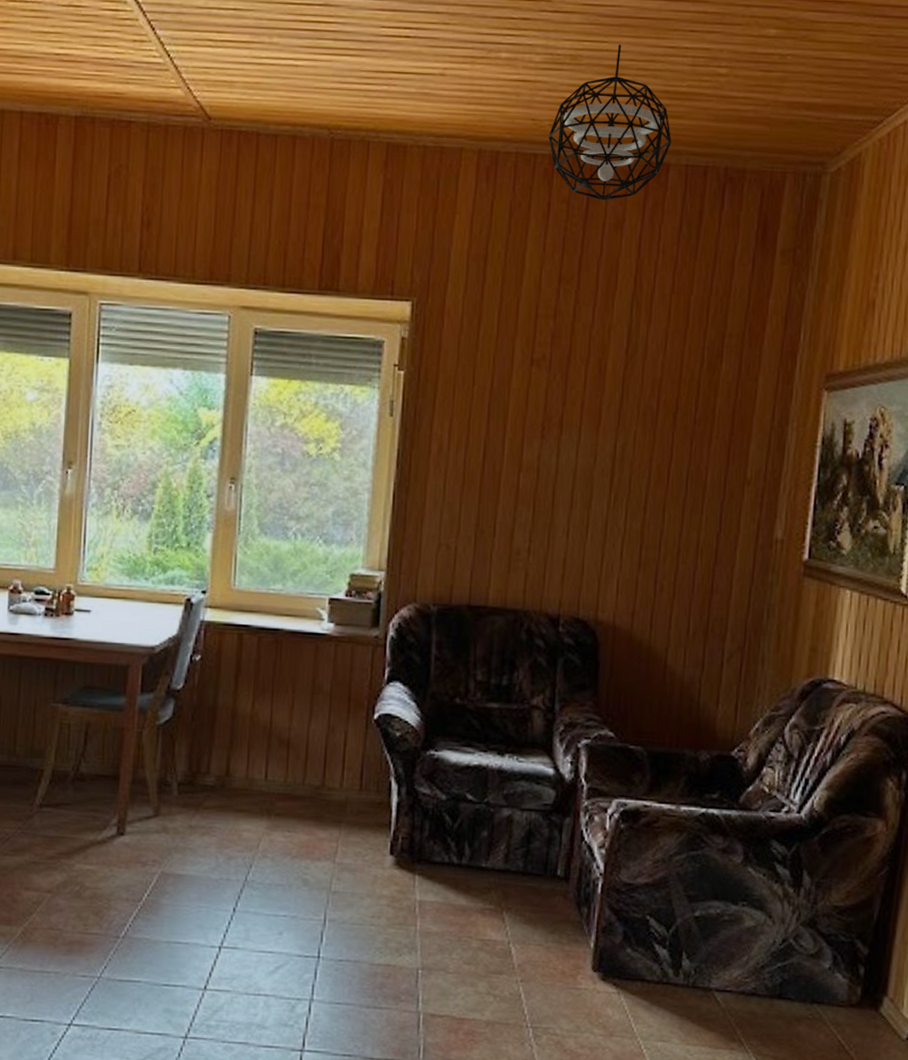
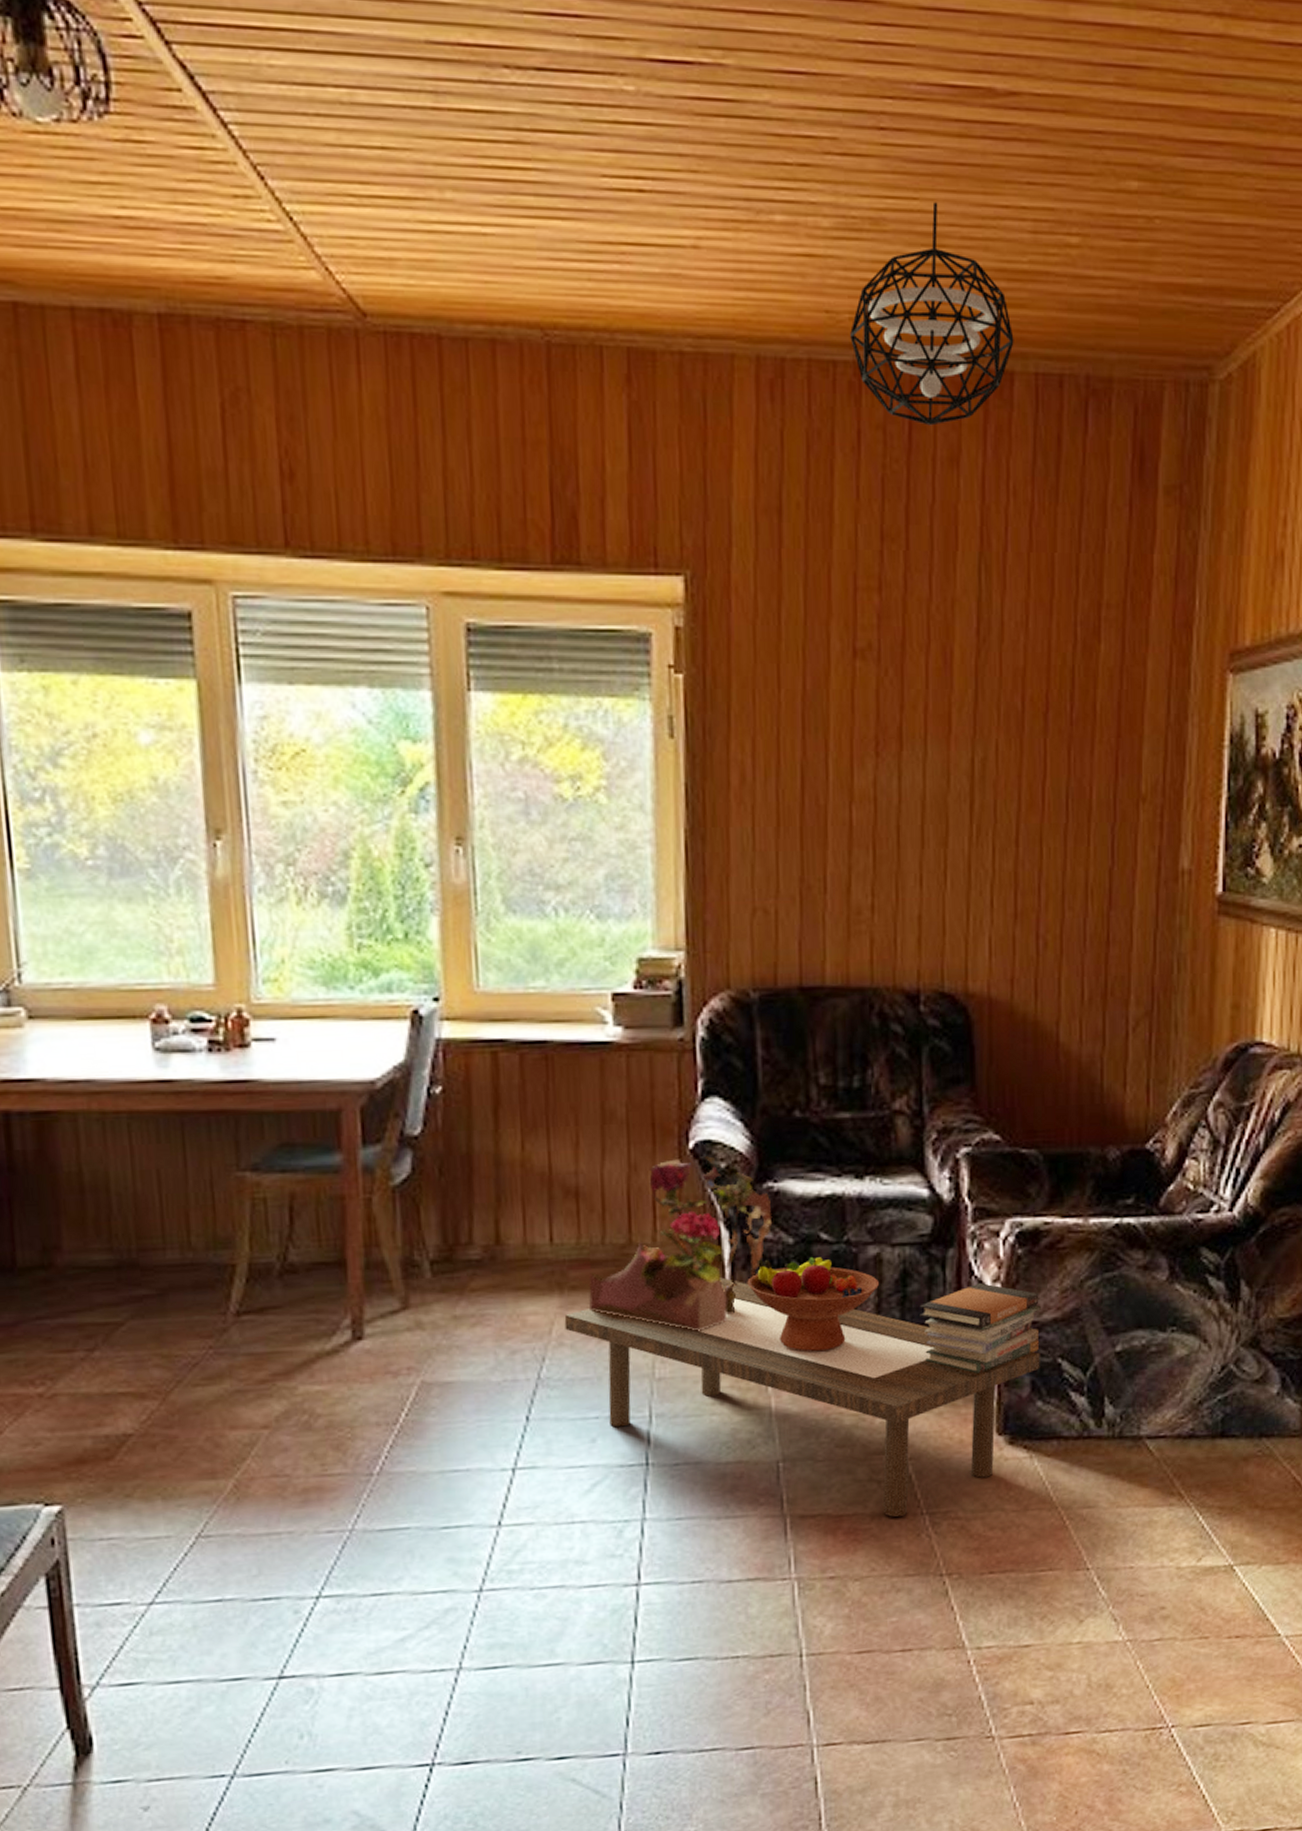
coffee table: none [269,820,633,1026] -> present [564,1277,1040,1517]
potted flower: none [288,726,432,859] -> present [588,1156,773,1331]
fruit bowl: none [407,809,509,887] -> present [747,1256,879,1352]
book stack: none [539,848,636,920] -> present [920,1283,1041,1375]

